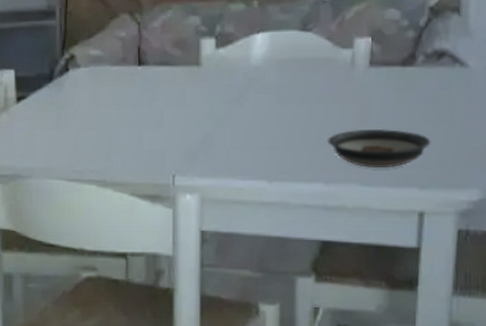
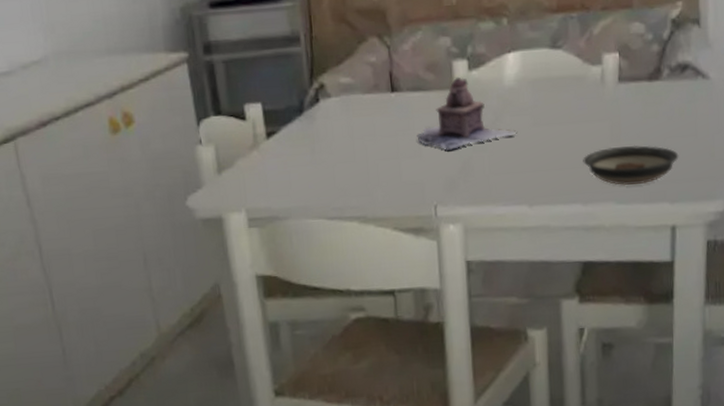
teapot: none [160,54,262,123] -> present [417,76,518,151]

